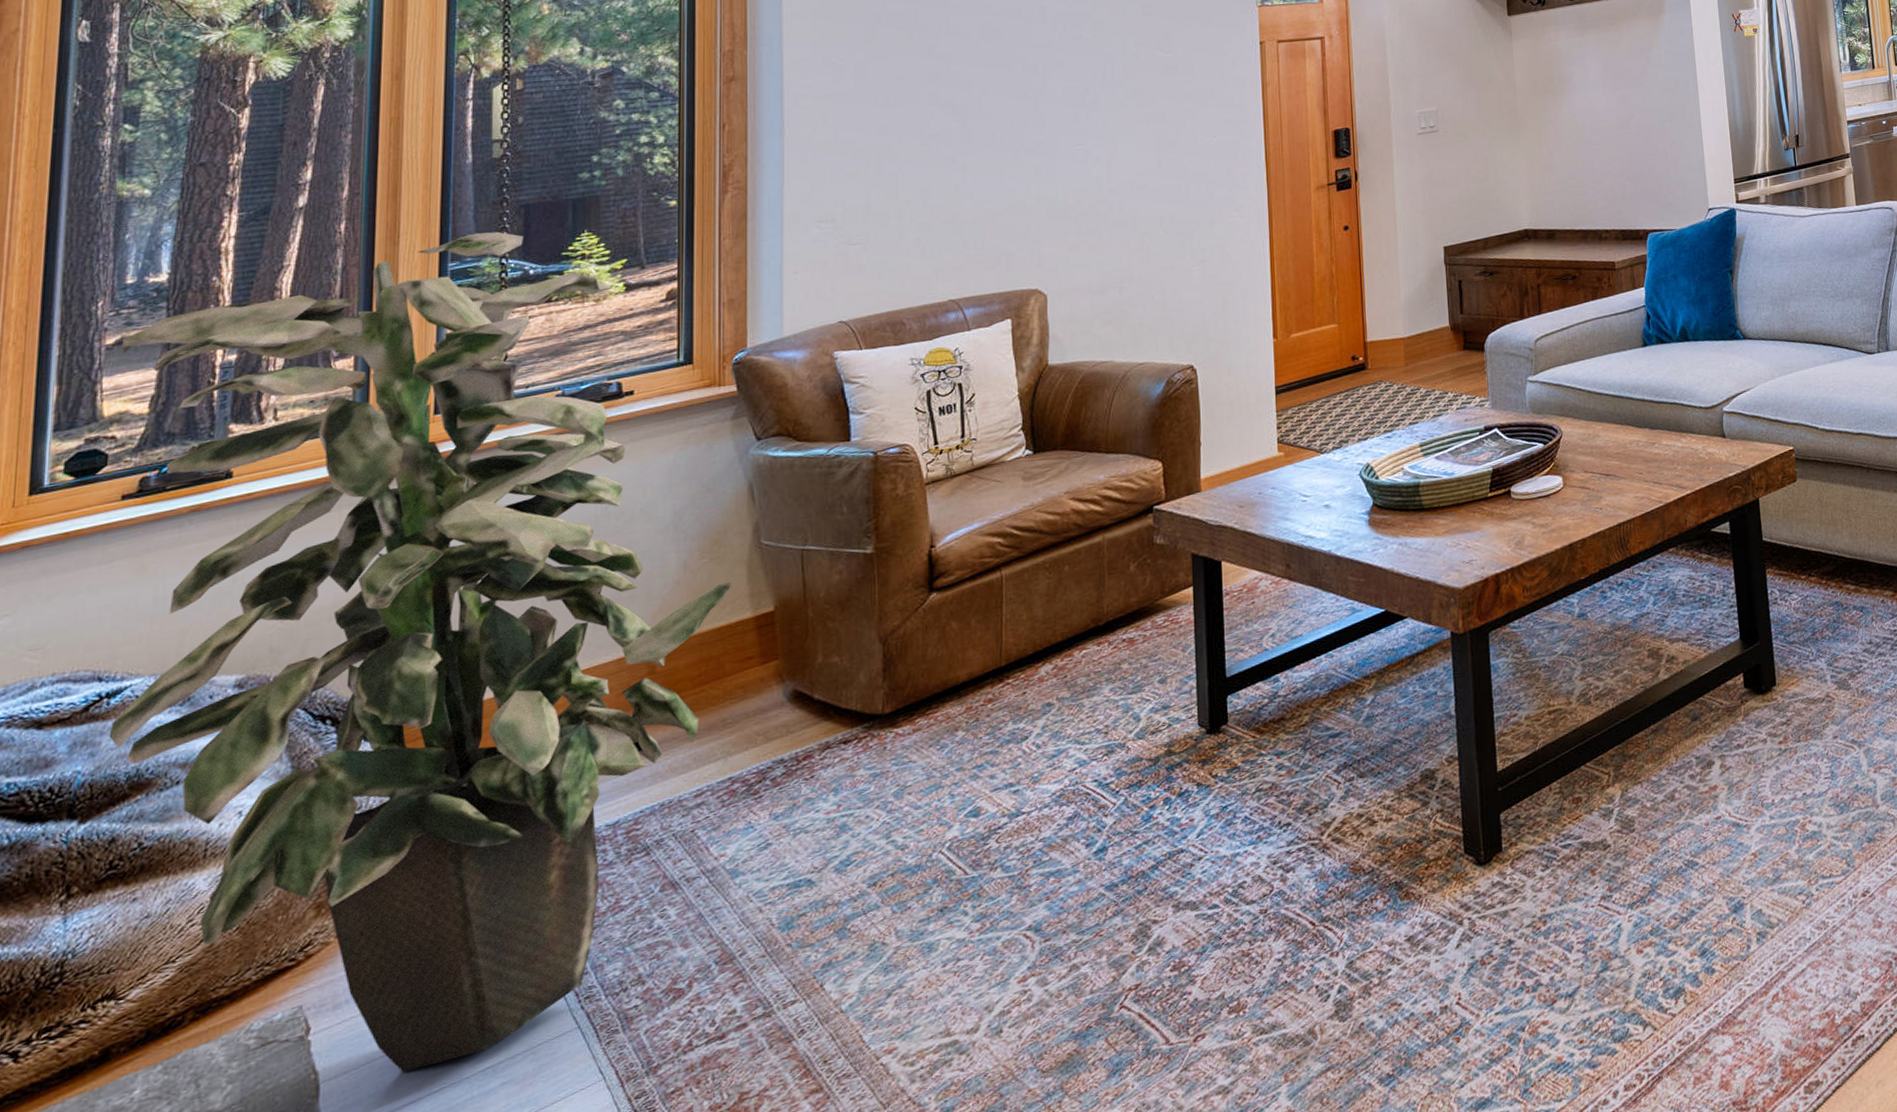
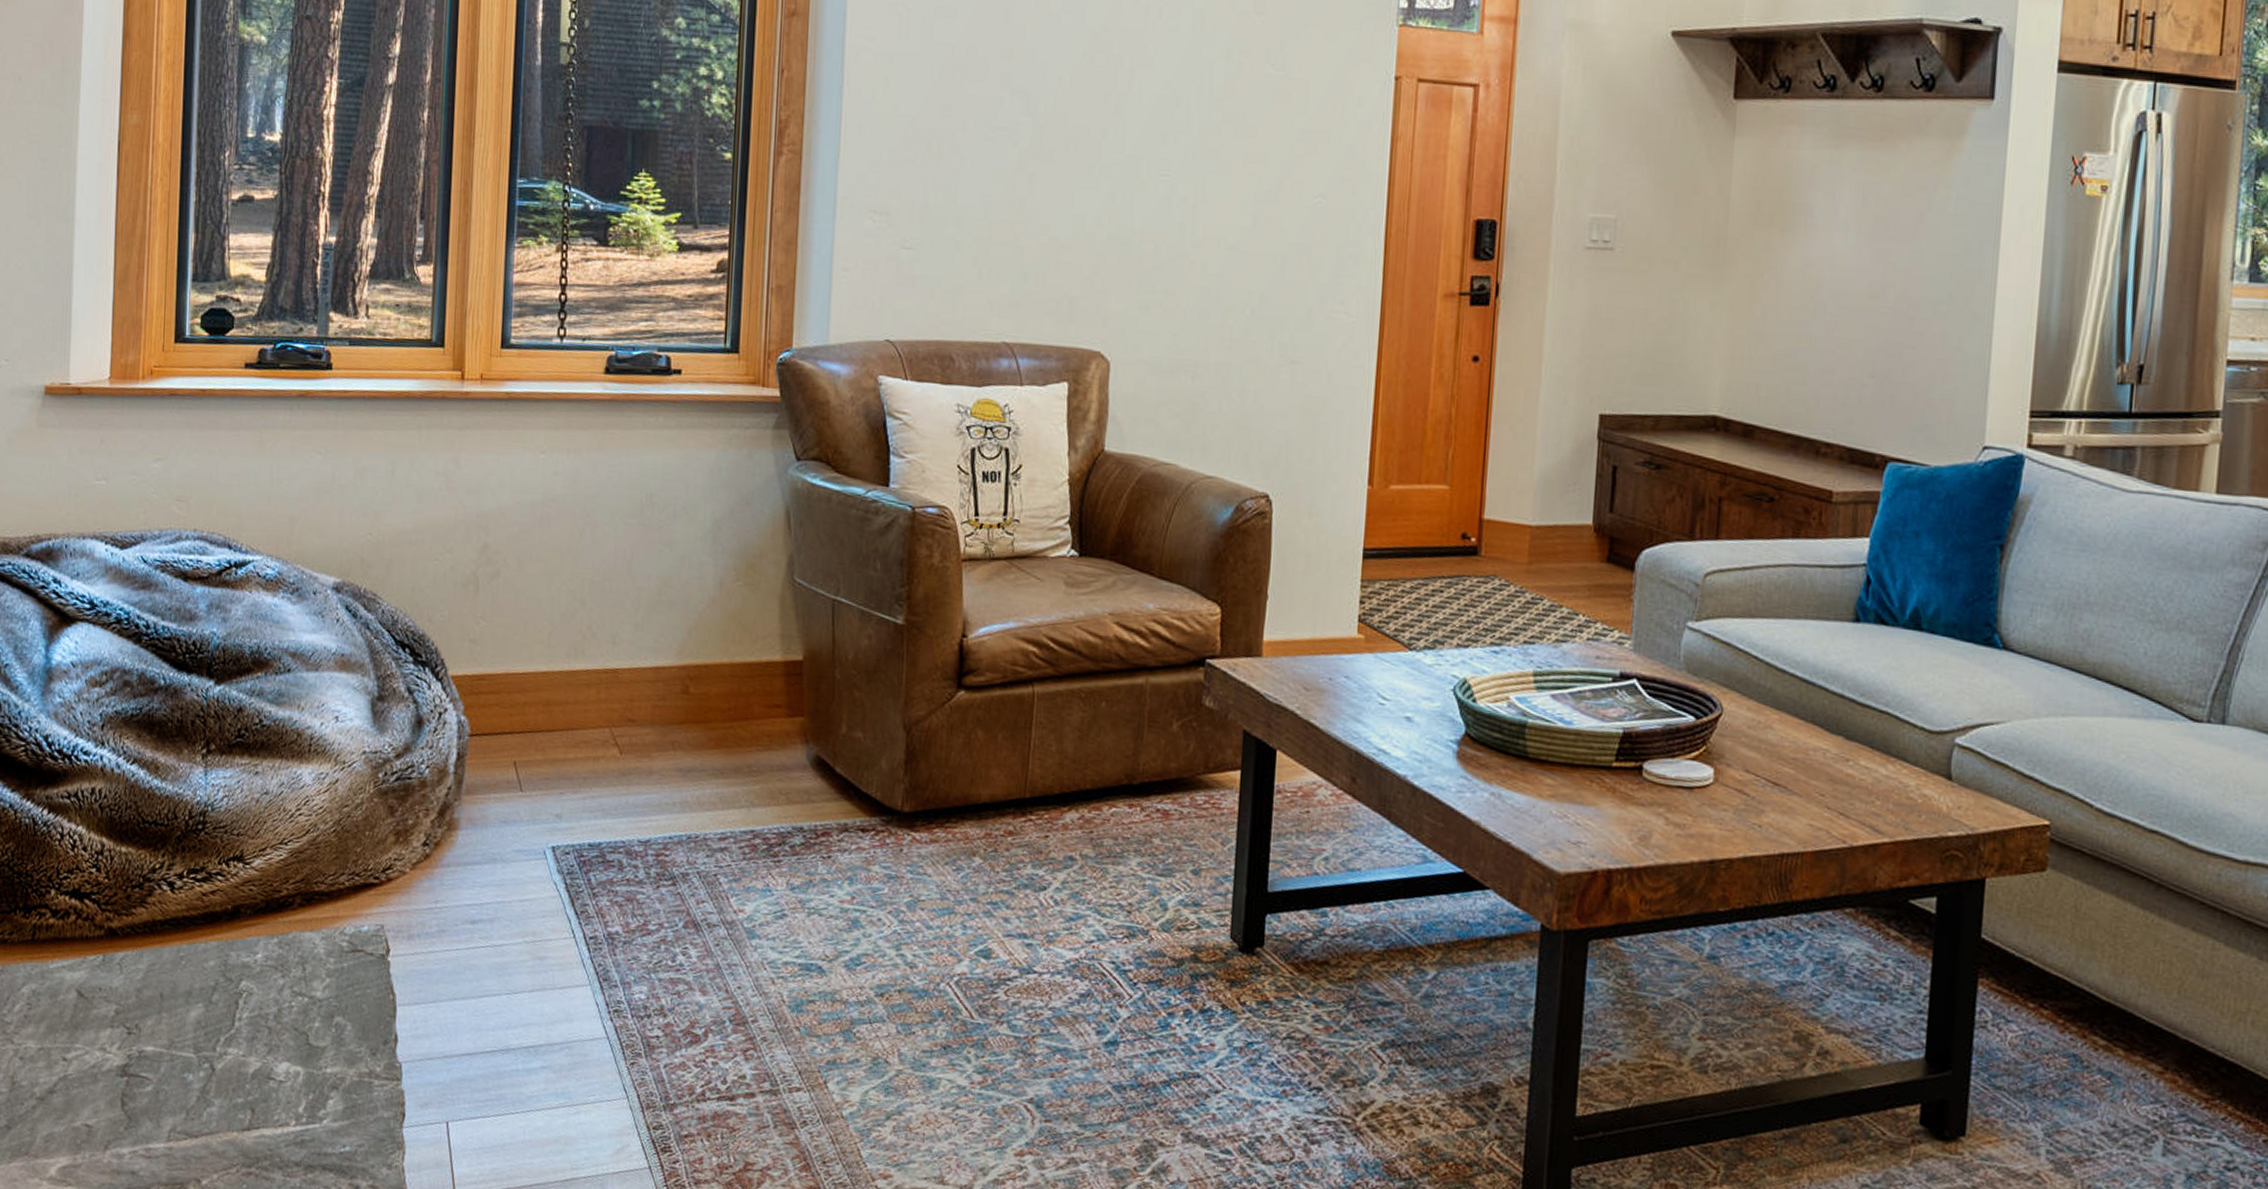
indoor plant: present [109,231,731,1073] -> none [237,149,764,1029]

